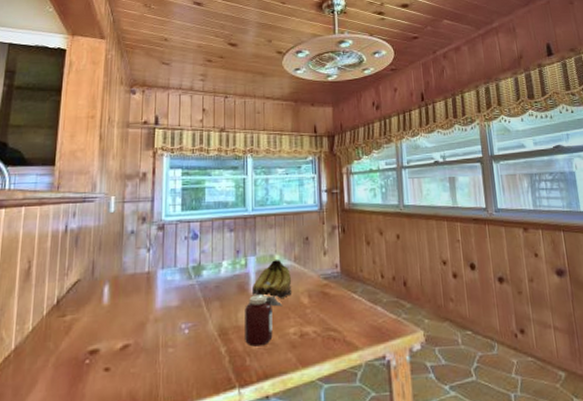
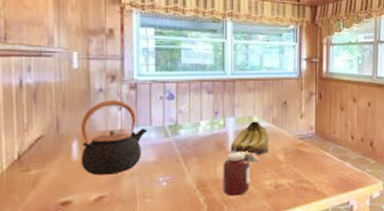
teapot: none [110,241,173,321] -> present [80,100,148,175]

